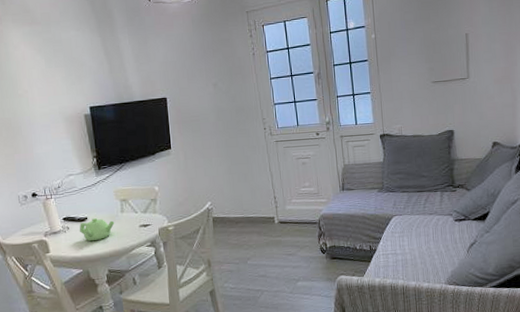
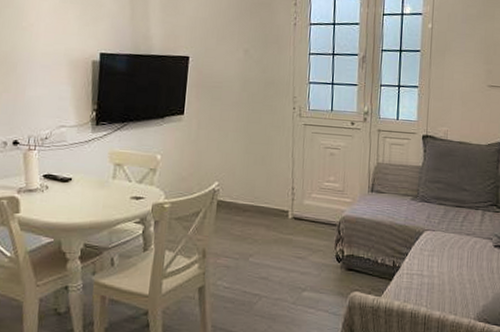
teapot: present [79,218,115,242] -> none [59,181,103,207]

